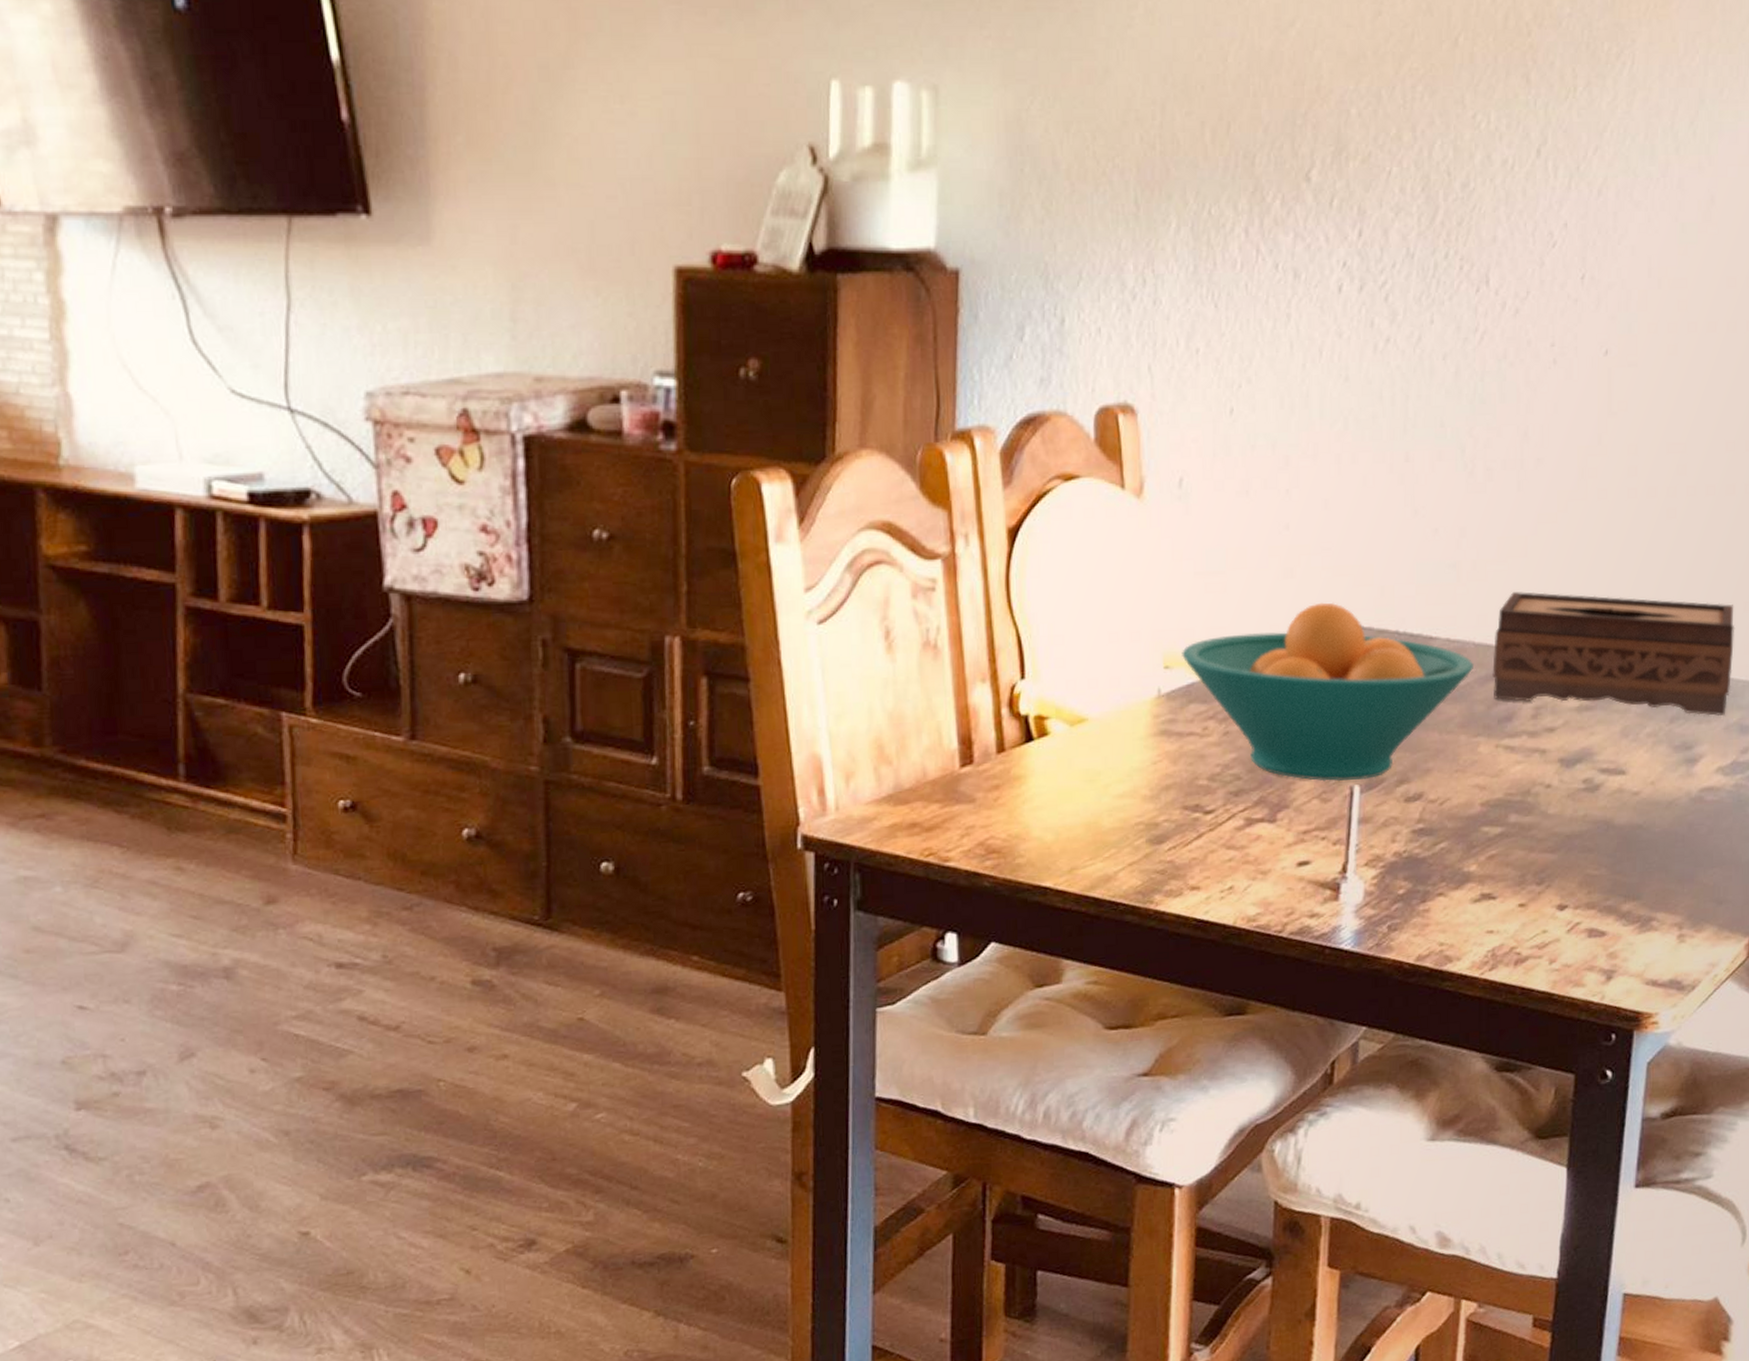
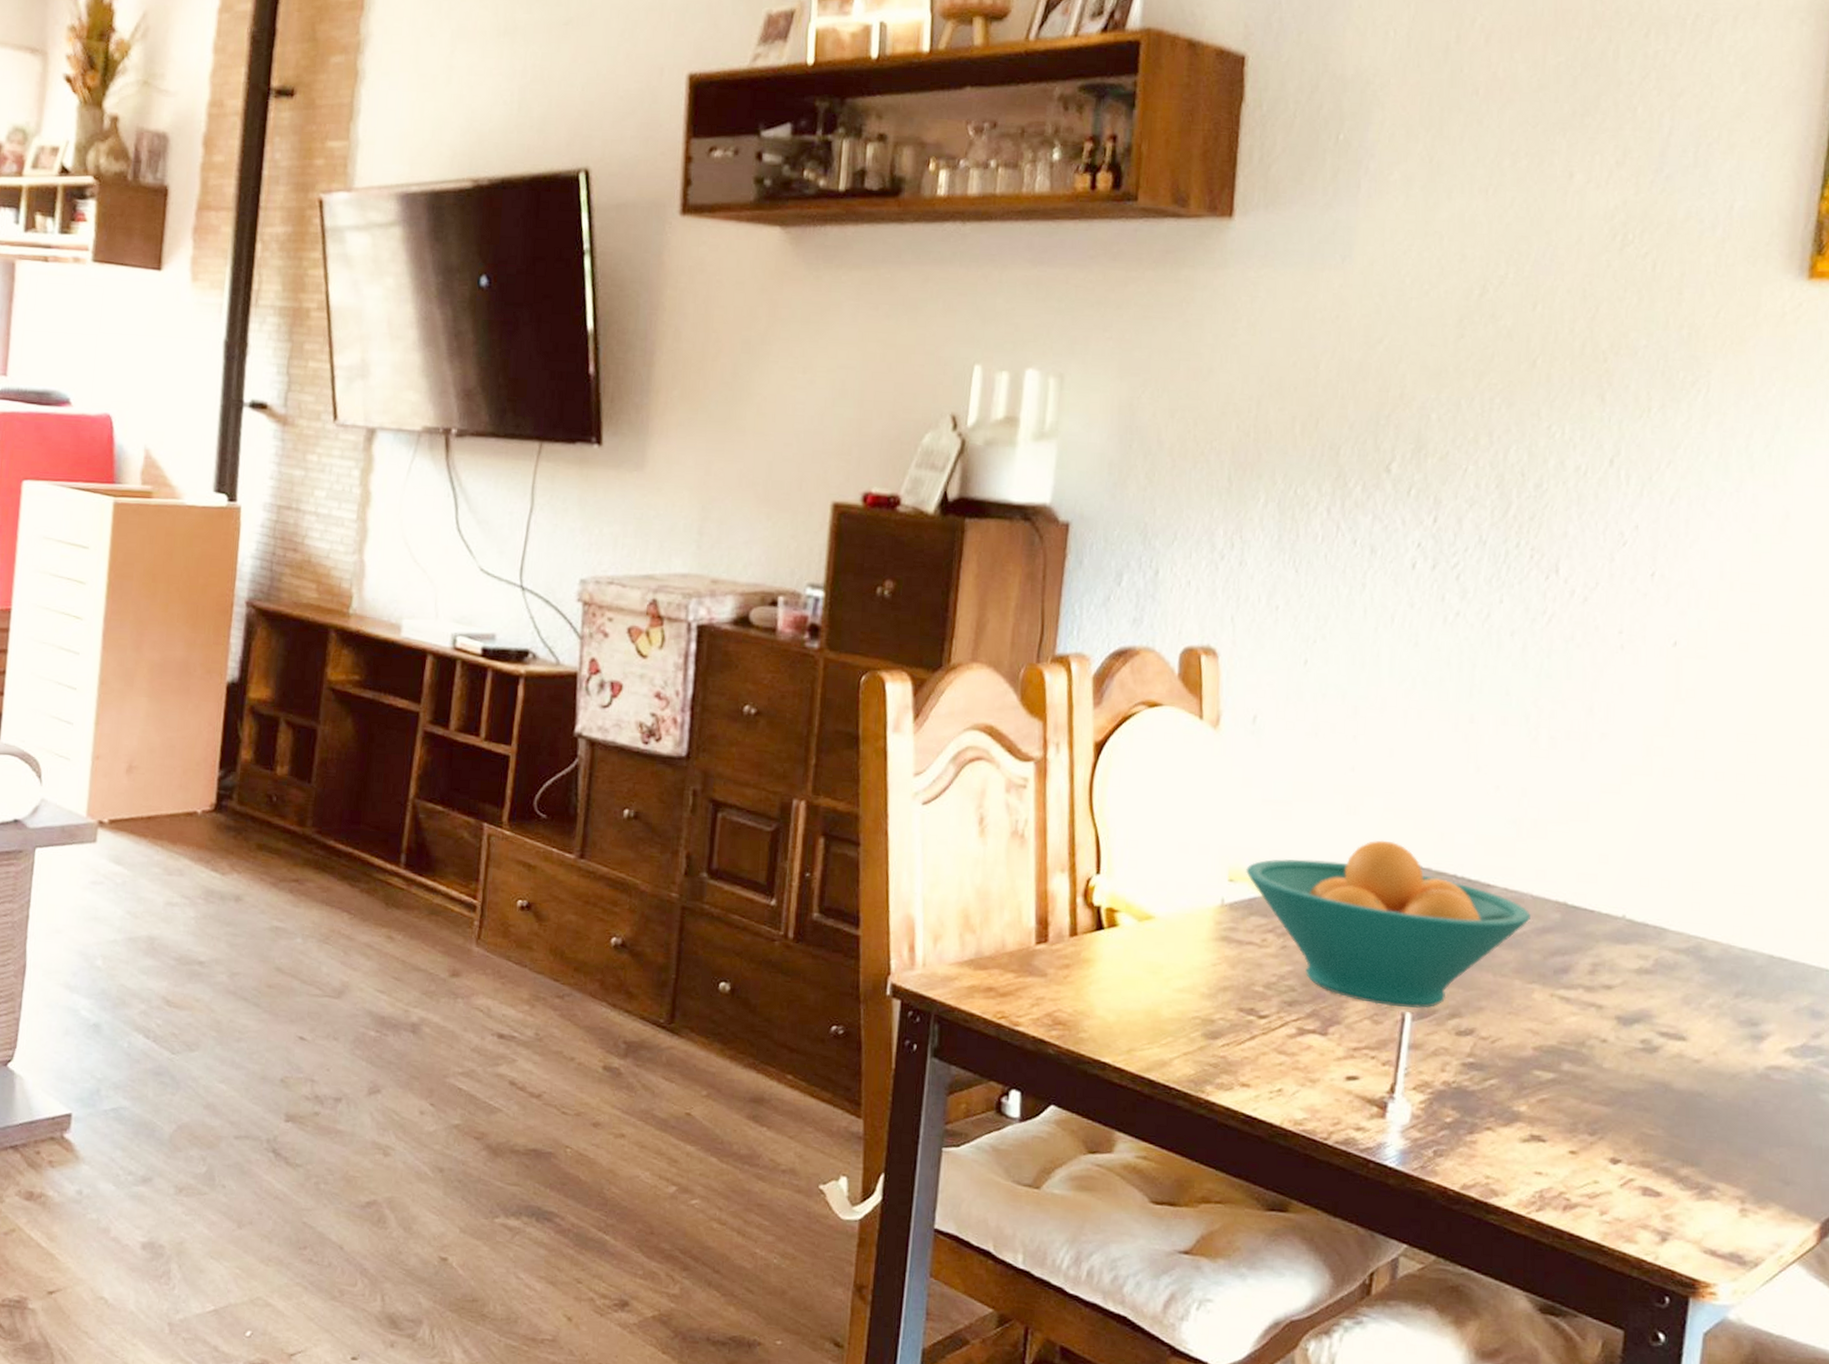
tissue box: present [1492,592,1735,716] -> none [1549,853,1807,998]

